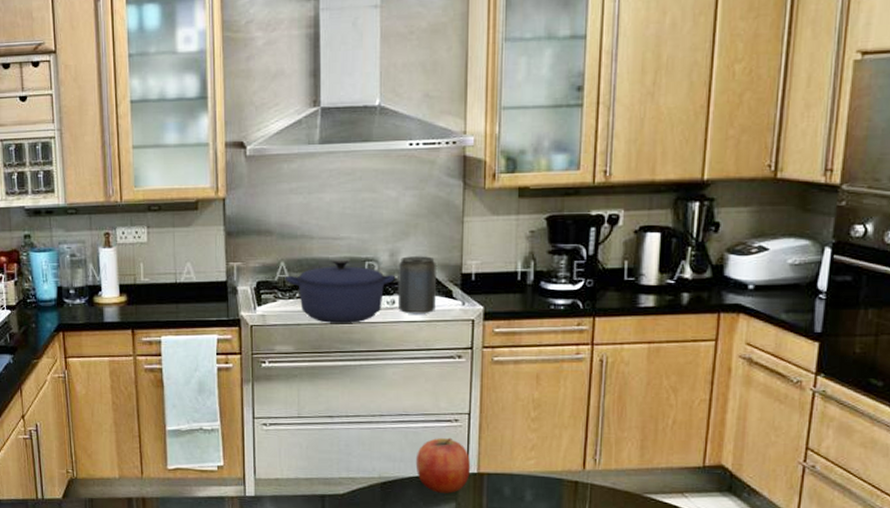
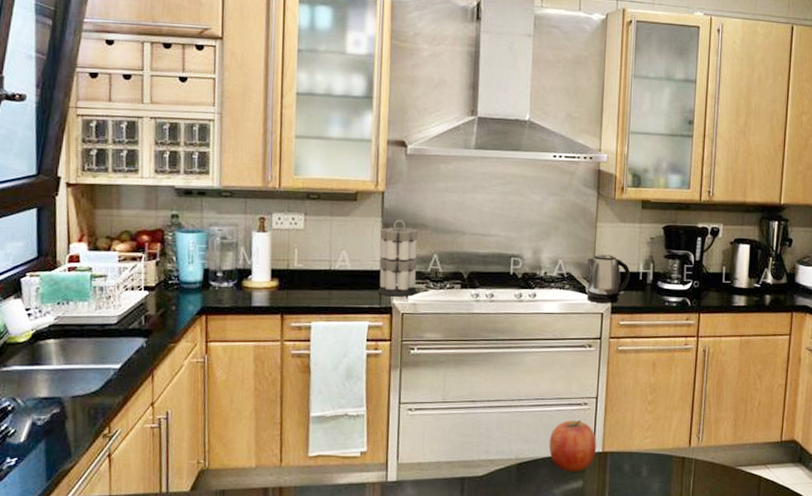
spice rack: none [224,226,265,308] -> present [378,219,418,297]
cooking pot: present [285,258,395,323] -> none [437,253,537,314]
soda can: present [397,256,436,314] -> none [538,254,573,307]
kettle: none [453,253,506,309] -> present [586,254,631,304]

